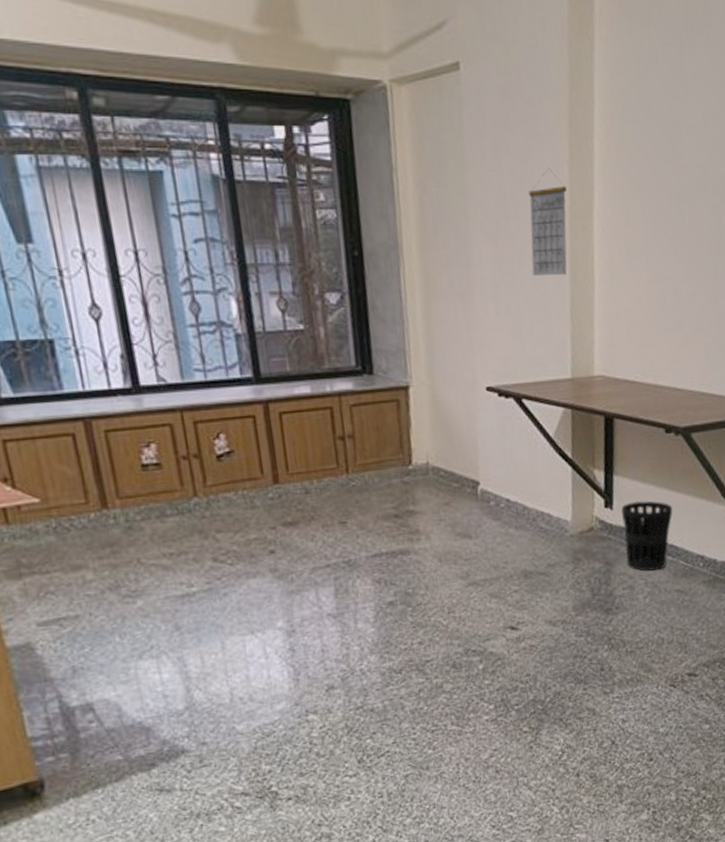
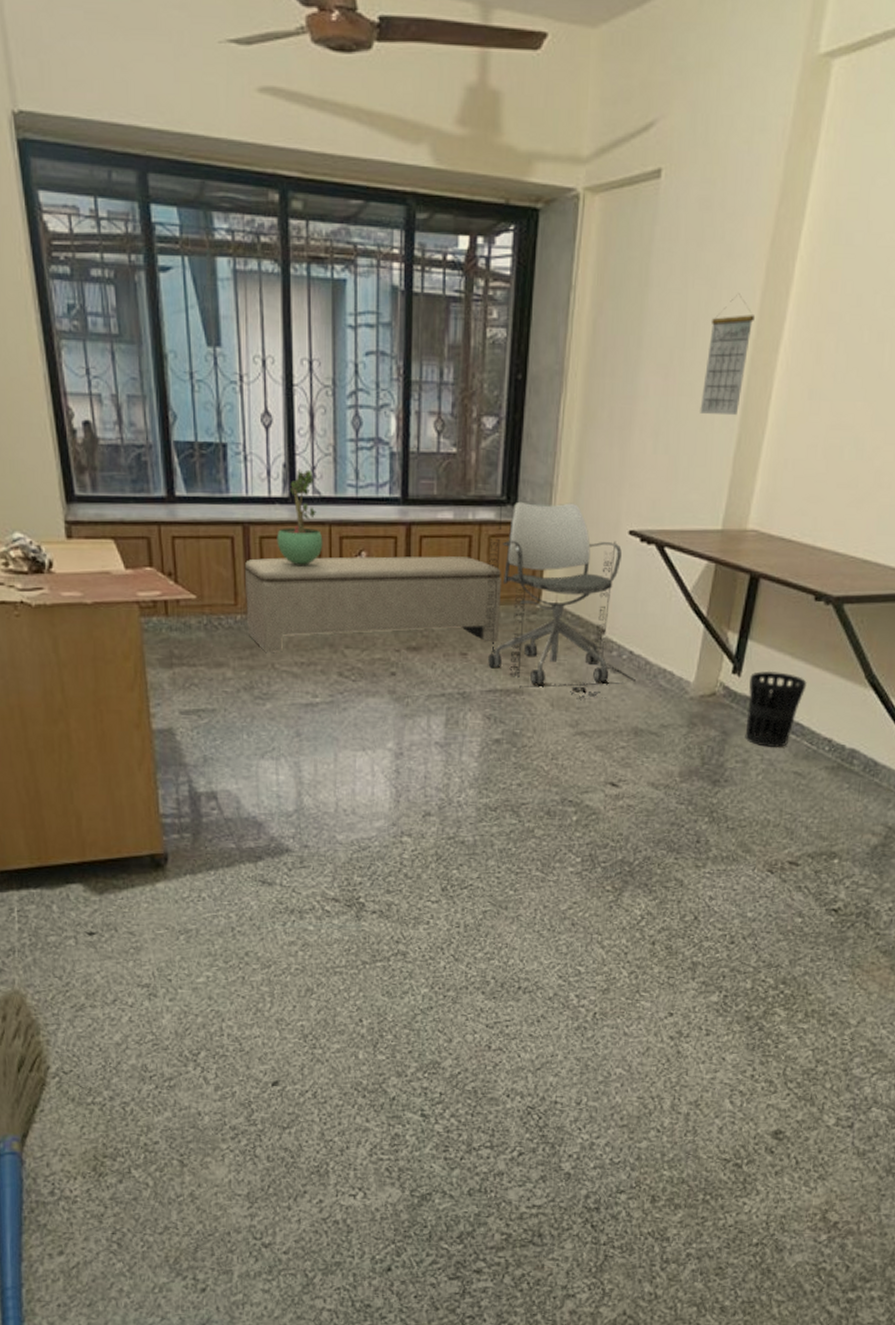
bench: none [91,428,376,548] -> present [244,556,502,652]
potted plant: none [123,358,177,455] -> present [277,469,323,565]
office chair: none [351,366,517,552] -> present [485,501,636,700]

